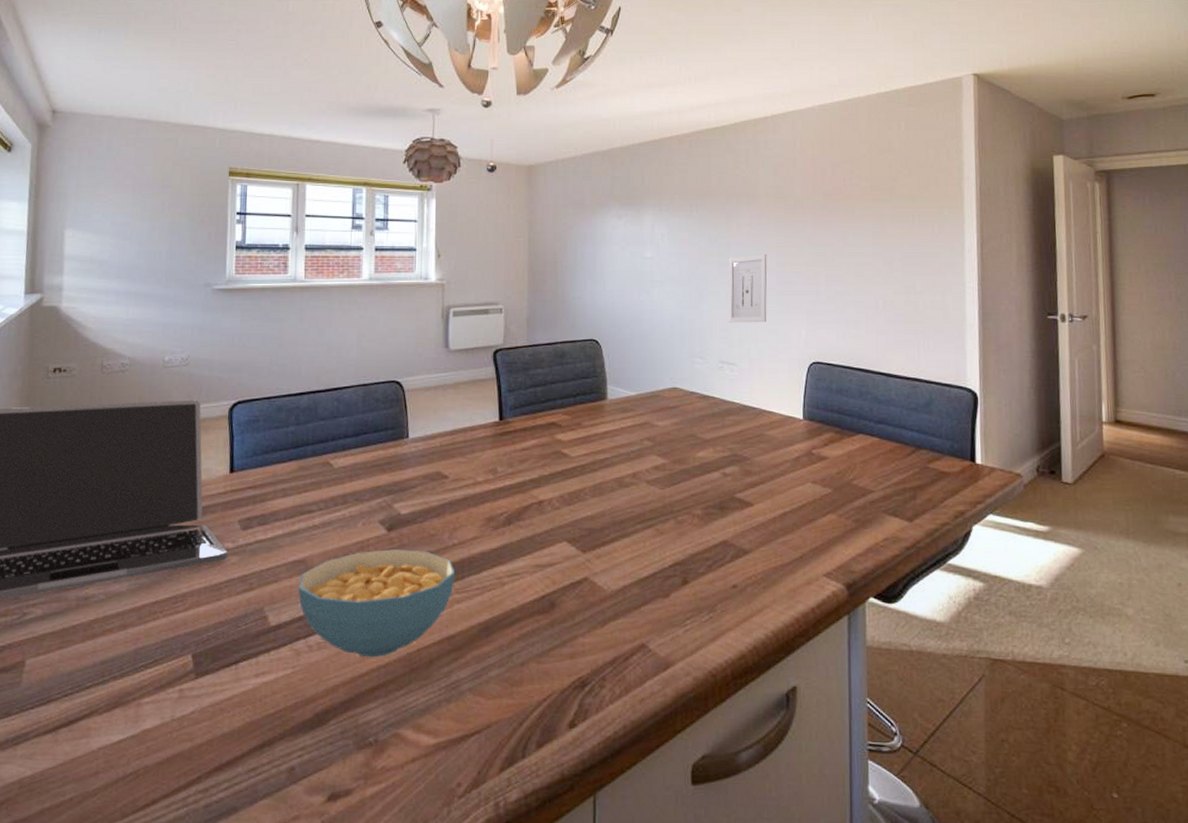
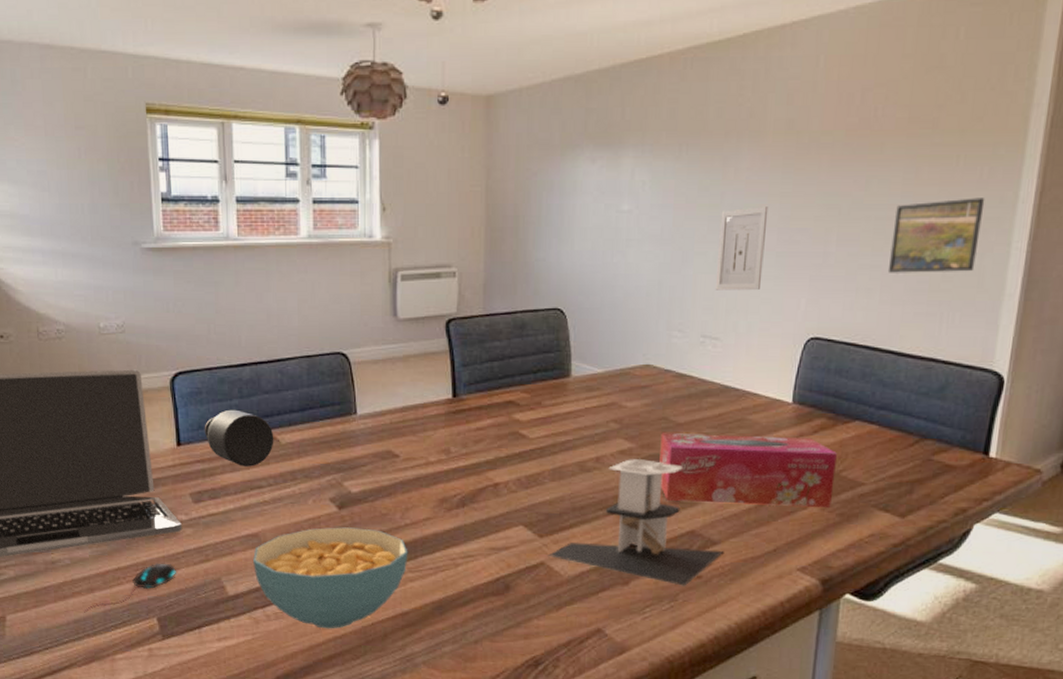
mouse: none [113,594,217,653] -> present [84,563,176,613]
bottle: none [258,436,328,491] -> present [204,409,274,467]
architectural model: none [592,474,755,596] -> present [549,459,723,586]
tissue box: none [690,449,847,515] -> present [659,433,837,509]
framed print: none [869,248,939,308] -> present [887,198,985,273]

